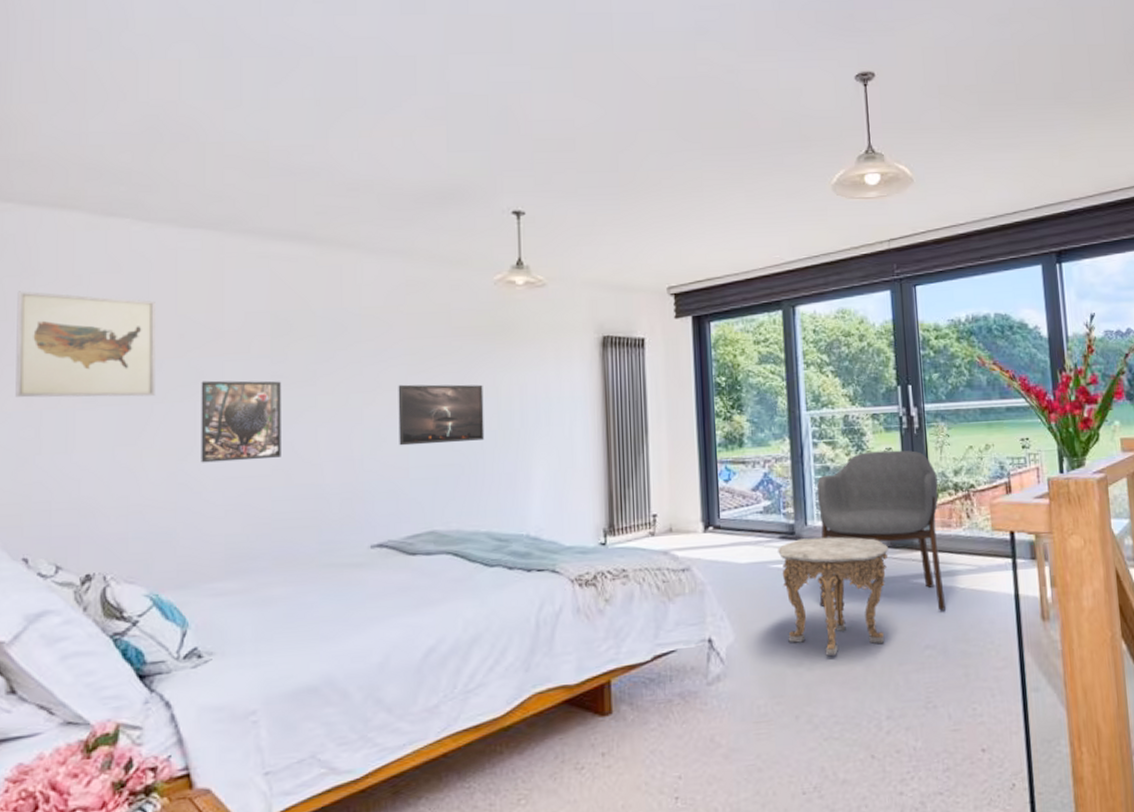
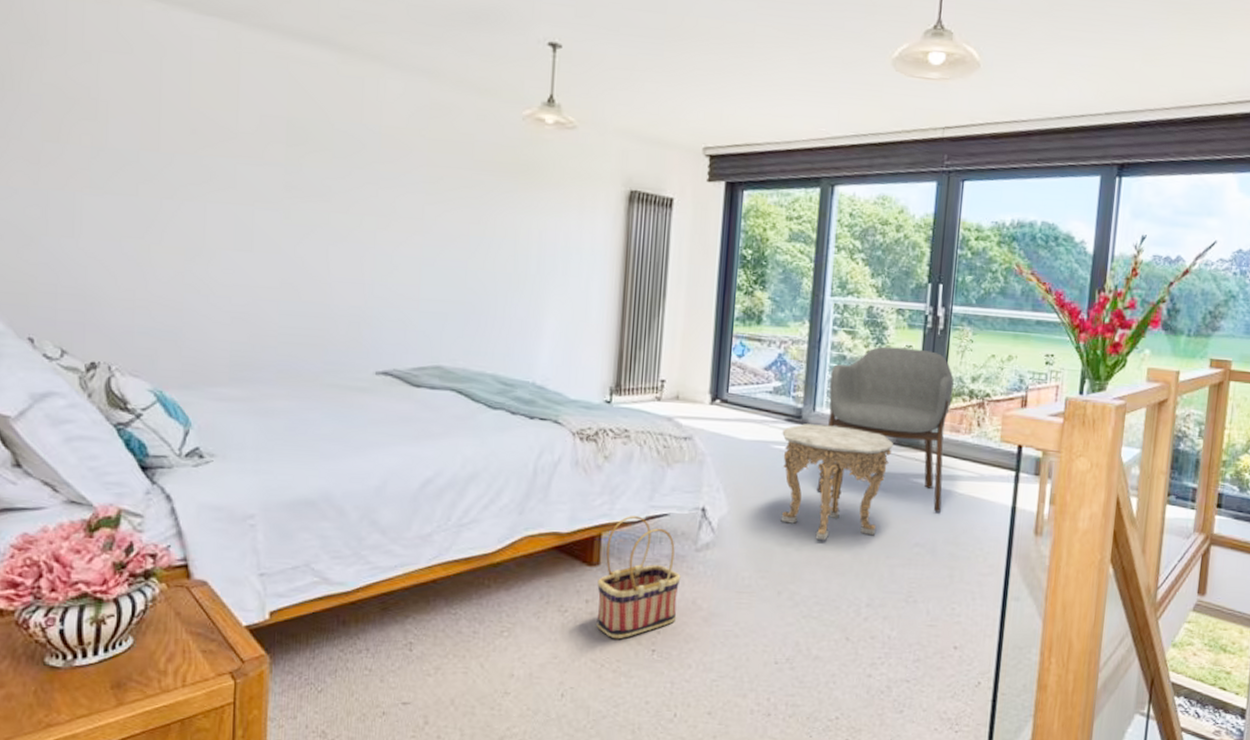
wall art: present [15,291,156,398] -> none [22,60,168,190]
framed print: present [201,380,281,463] -> none [209,181,294,271]
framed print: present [398,384,485,446] -> none [411,213,502,281]
basket: none [612,656,697,792] -> present [596,516,681,639]

